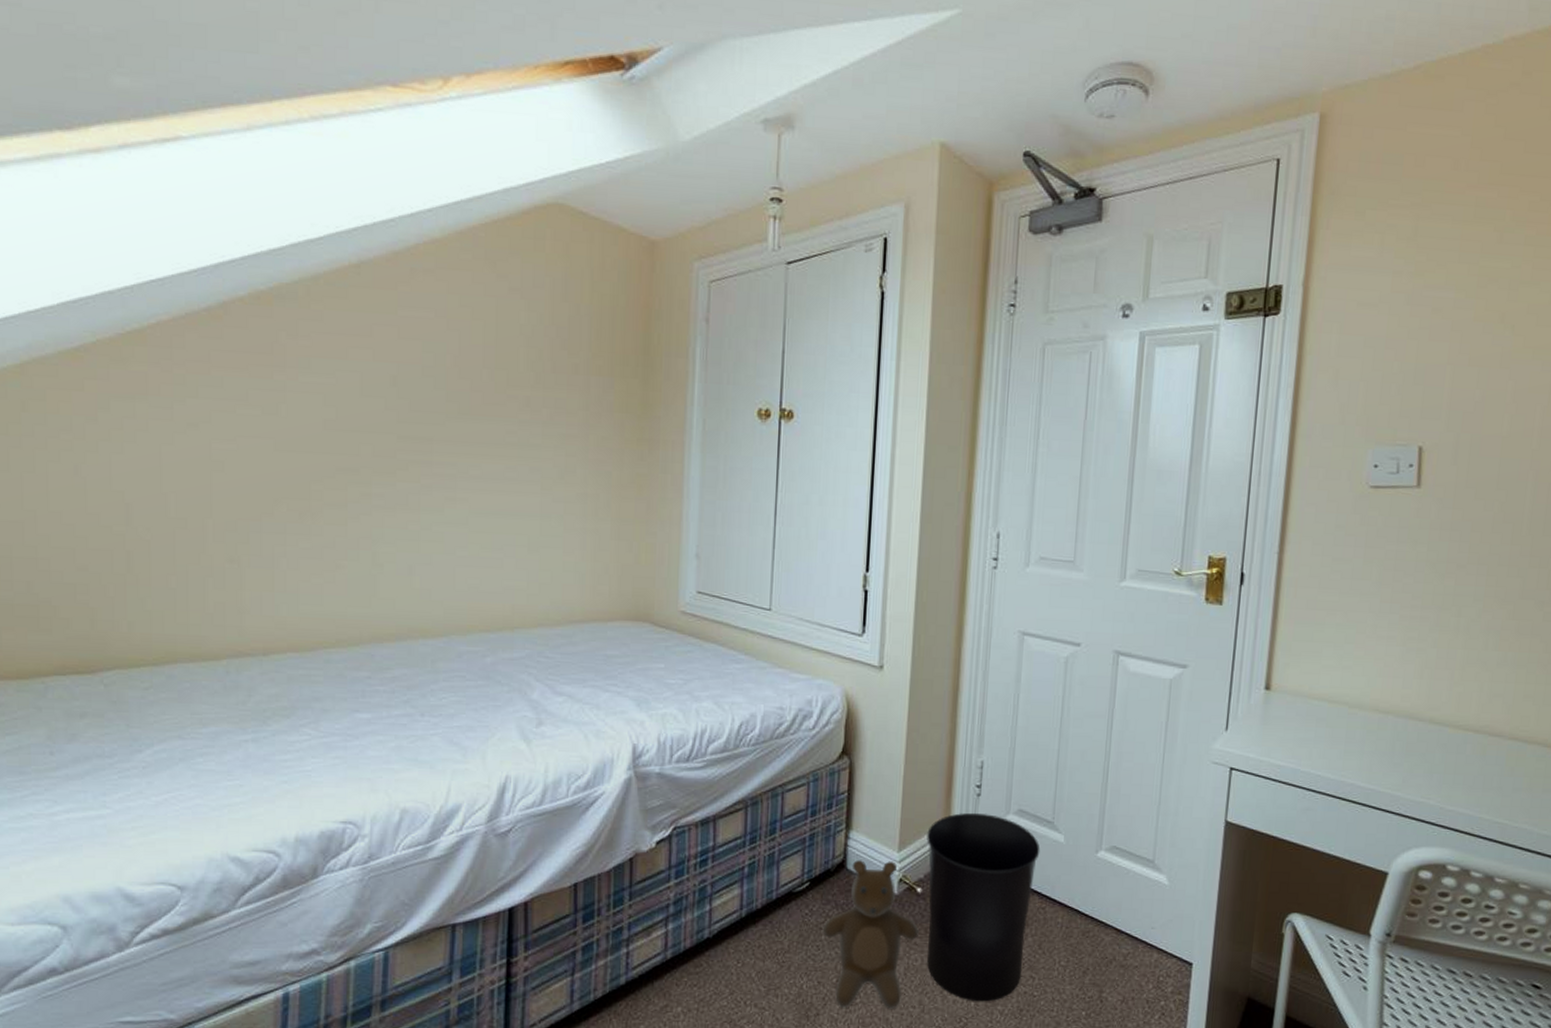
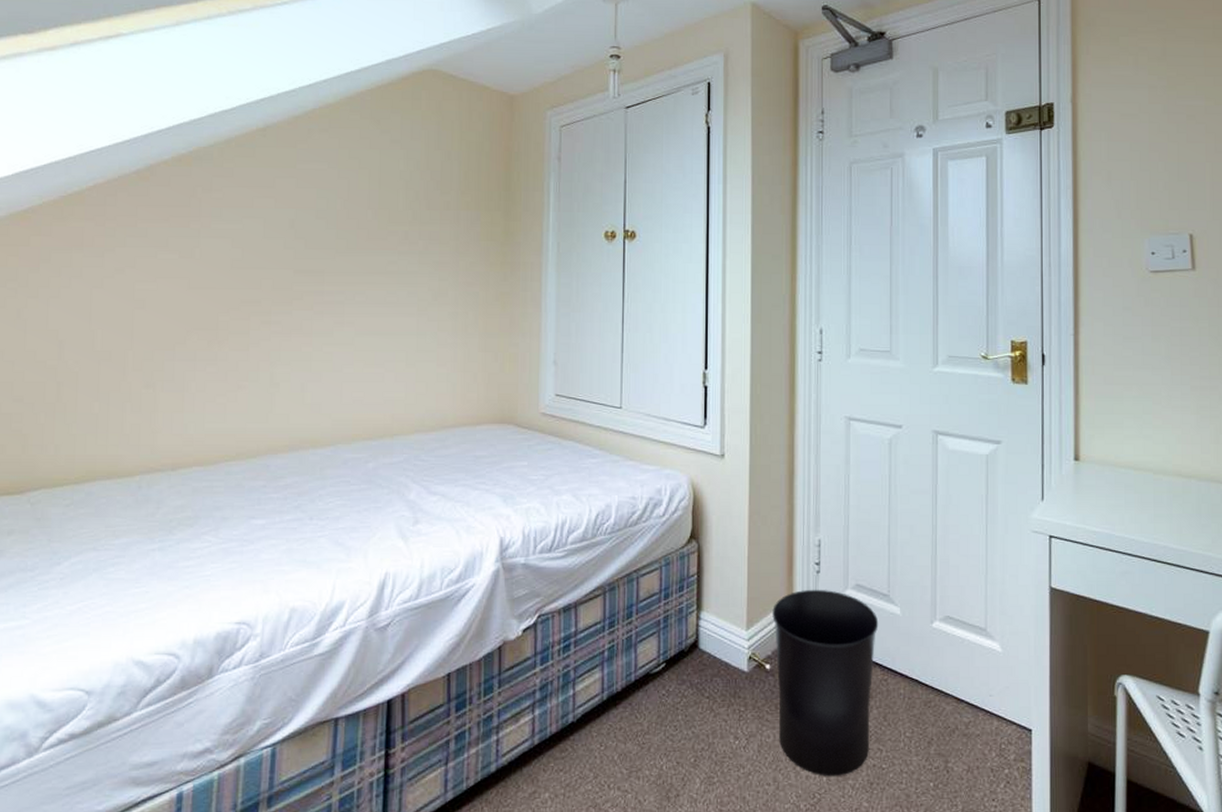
teddy bear: present [822,860,919,1009] -> none [679,639,769,787]

